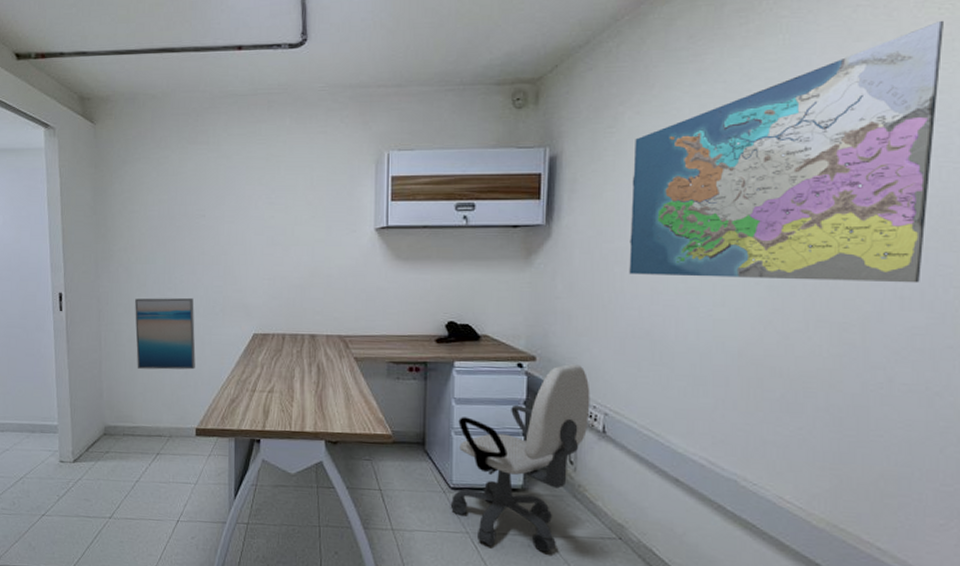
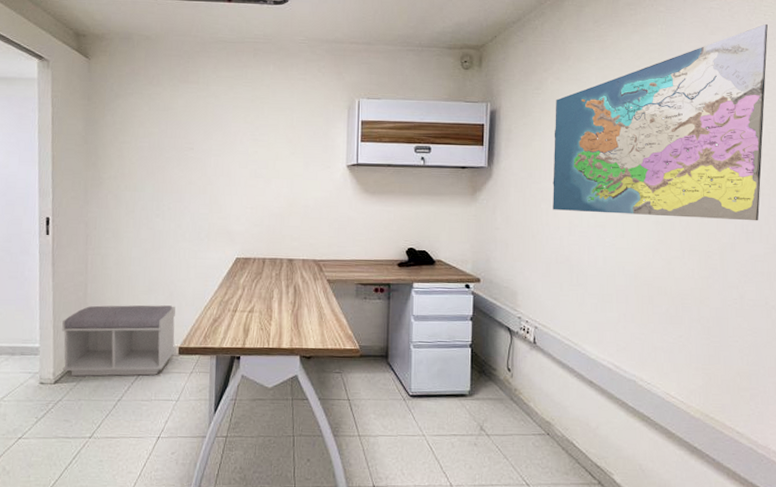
bench: none [79,383,192,457] -> present [62,305,176,377]
wall art: present [135,297,196,370] -> none [122,223,181,292]
office chair: present [450,363,590,553] -> none [409,284,524,450]

